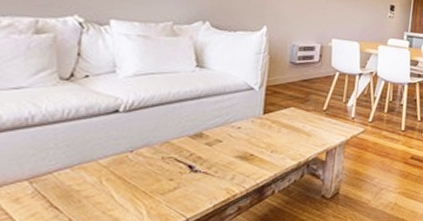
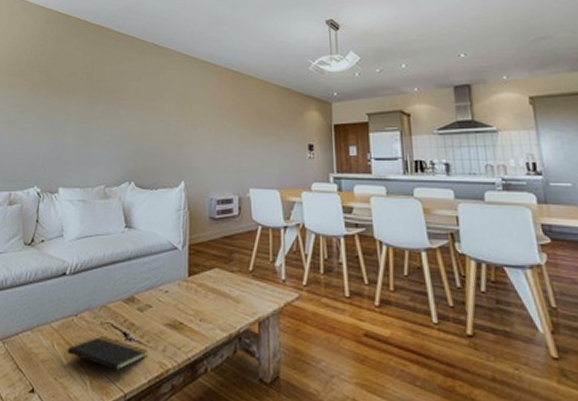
notepad: none [119,170,215,209] -> present [67,336,148,382]

